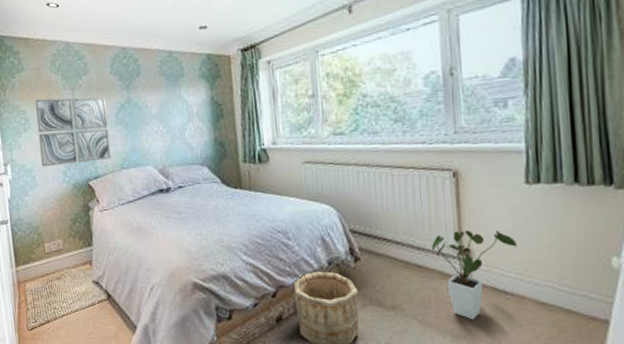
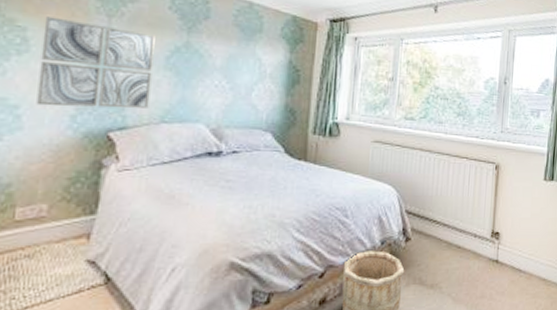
house plant: present [432,230,518,320] -> none [471,216,533,296]

